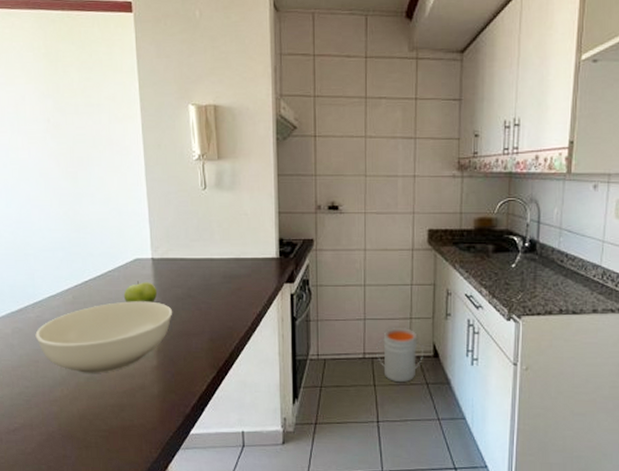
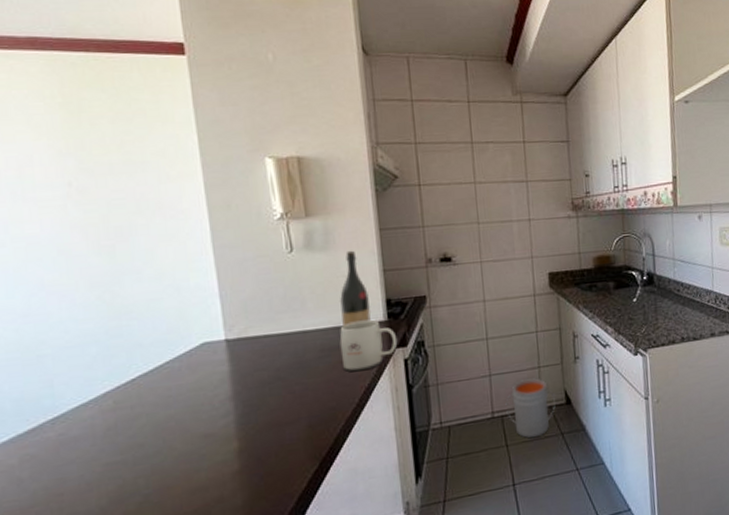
bowl: present [35,301,173,374] -> none [57,391,258,498]
fruit: present [123,281,158,302] -> none [188,369,236,398]
mug: none [238,255,286,299] -> present [339,319,398,372]
wine bottle: none [240,192,265,259] -> present [339,250,371,327]

